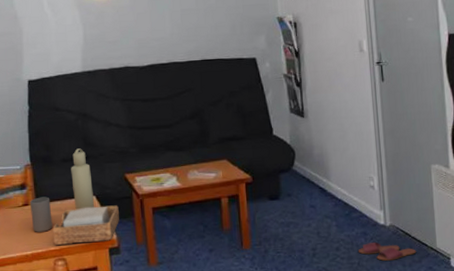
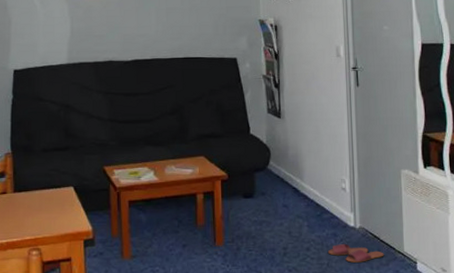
cup: present [29,196,53,233] -> none [7,186,29,222]
napkin holder: present [53,205,119,245] -> none [29,197,96,234]
bottle: present [71,148,95,210] -> none [50,139,72,200]

